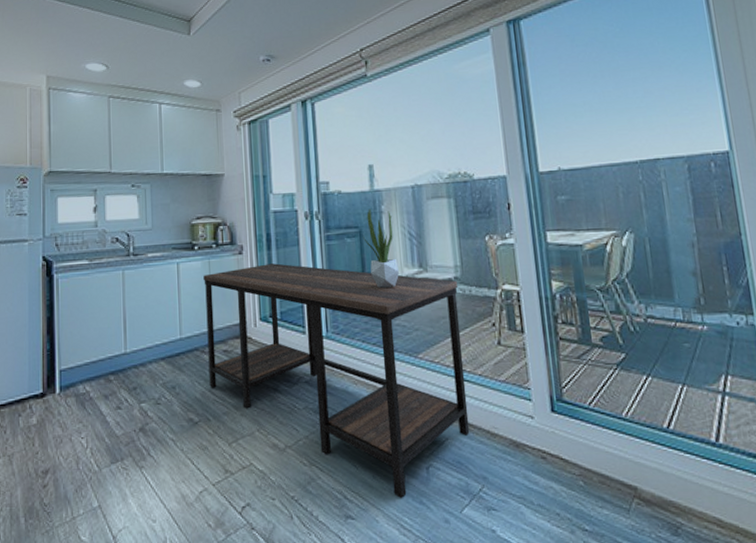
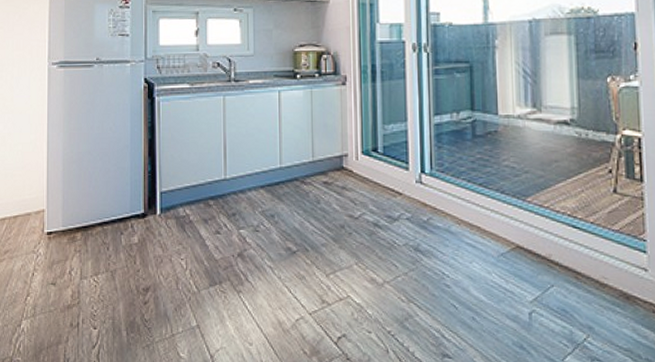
desk: present [203,263,470,498] -> none [305,96,578,341]
potted plant: present [363,208,399,288] -> none [474,42,510,127]

